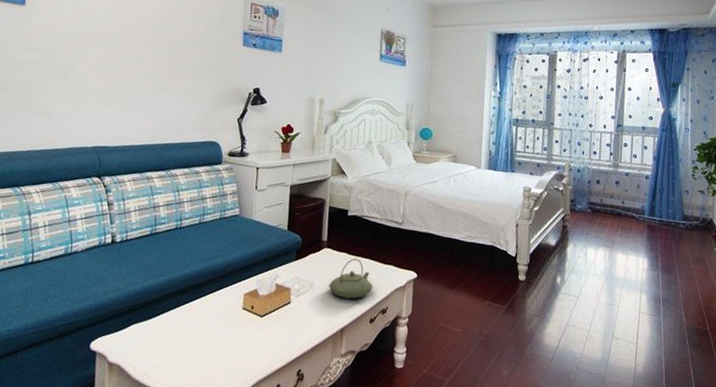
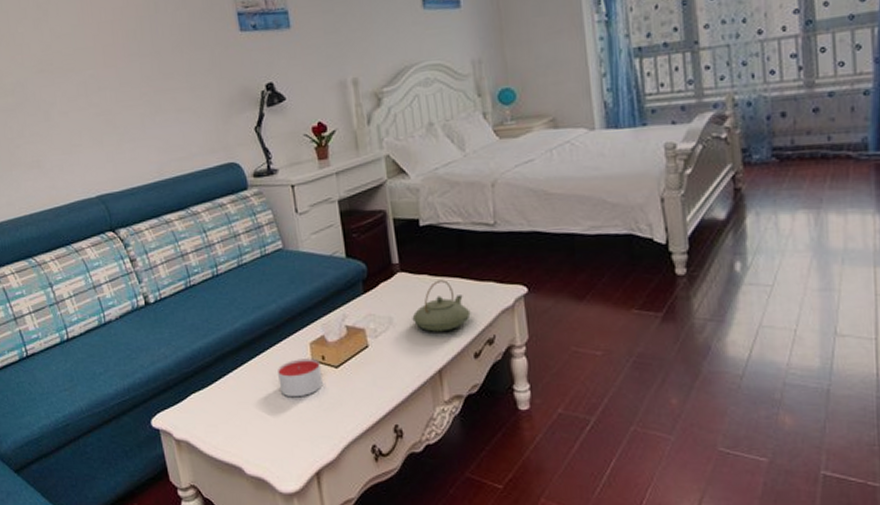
candle: none [210,305,249,338] -> present [278,358,323,398]

